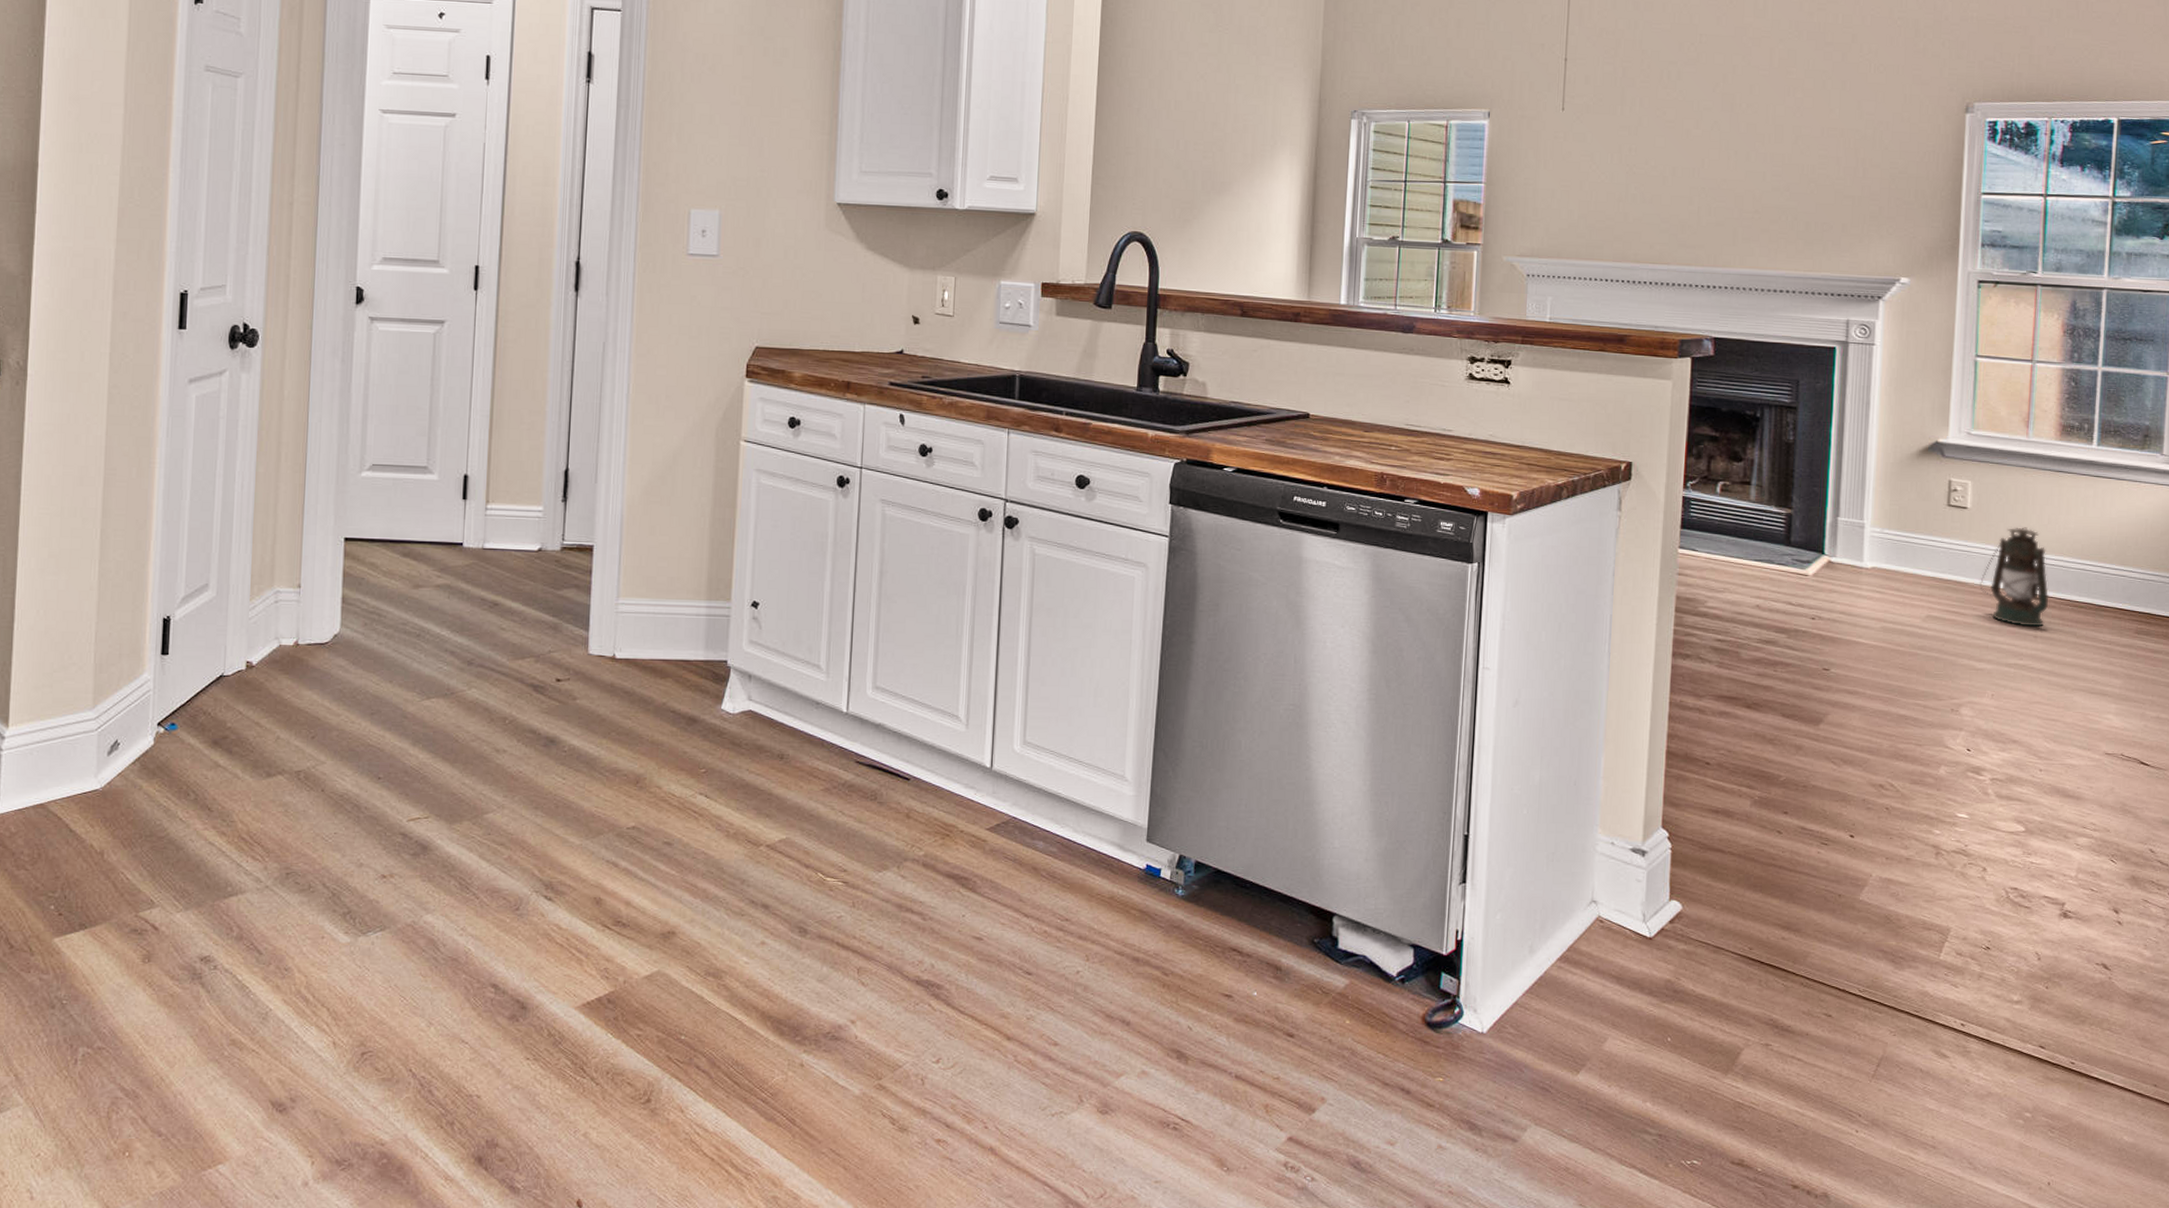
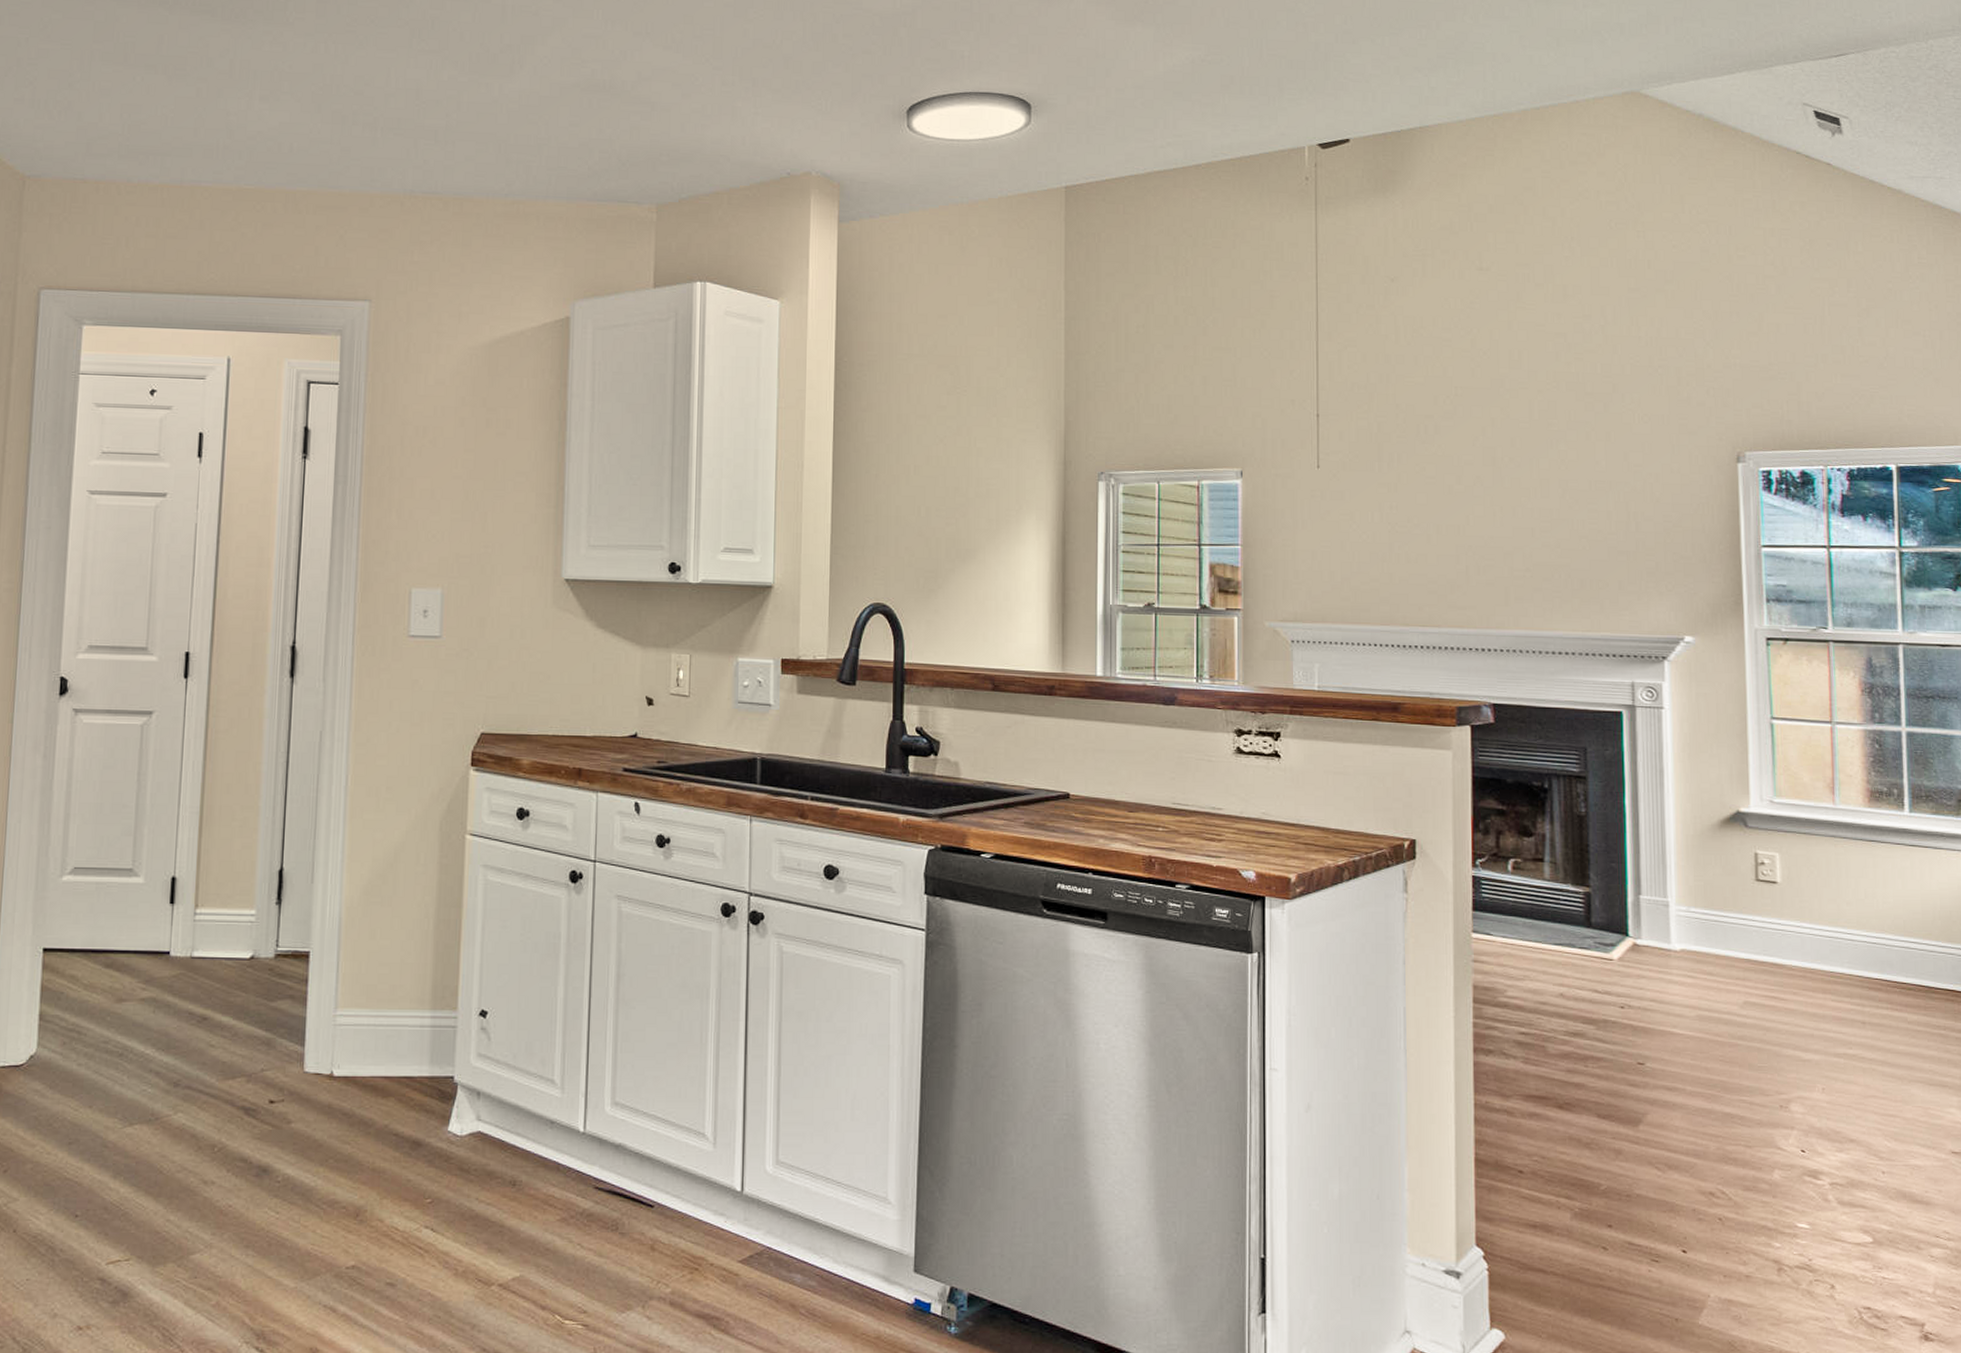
lantern: present [1980,527,2049,627] -> none [1798,902,1875,1012]

